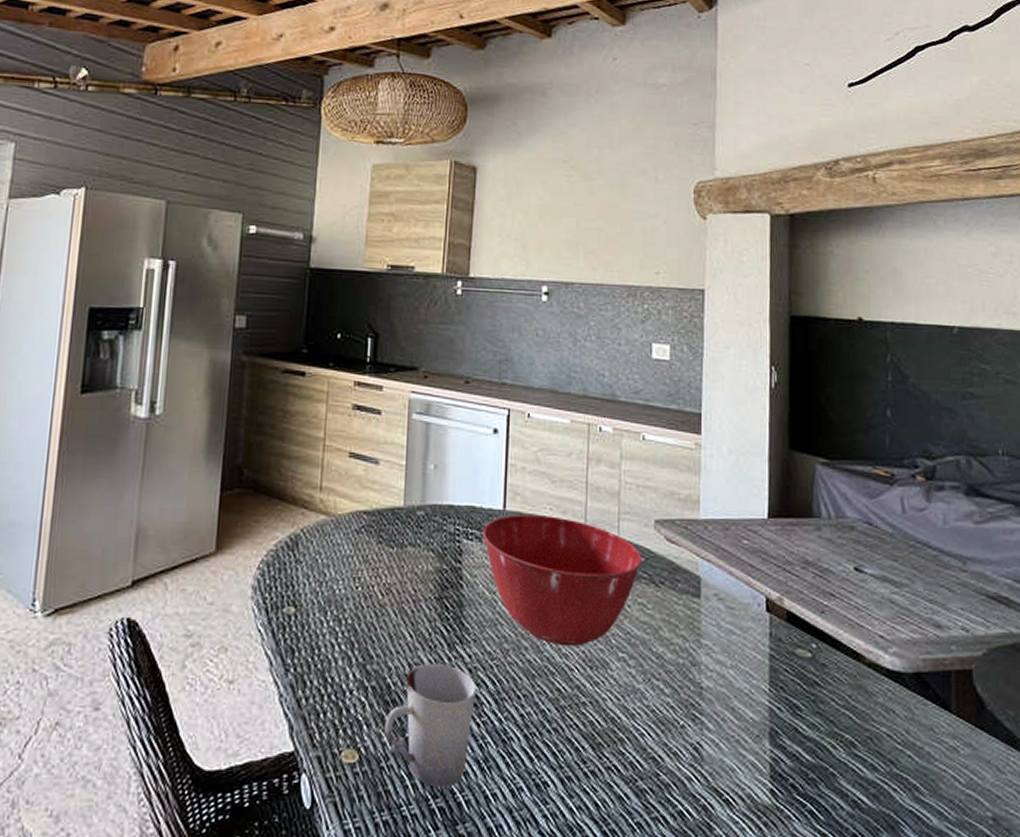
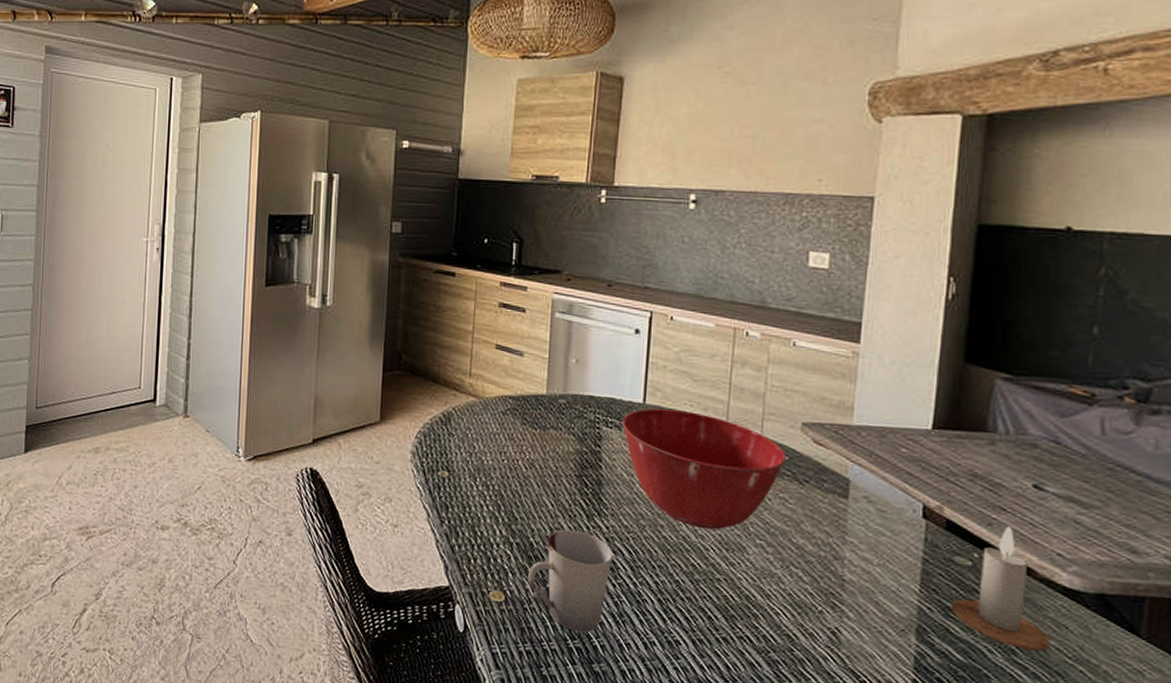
candle: none [797,612,883,741] -> present [950,526,1051,651]

